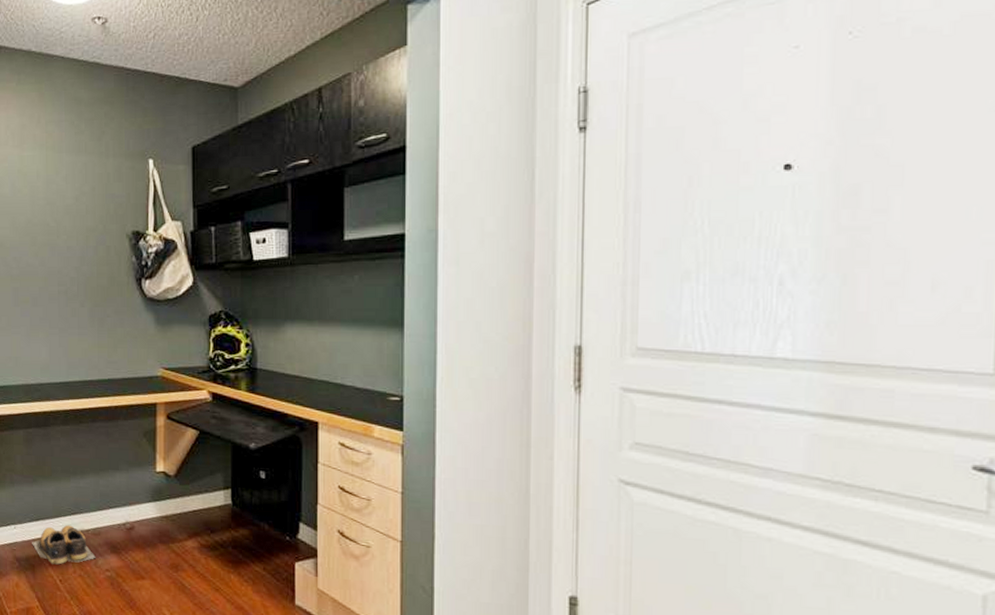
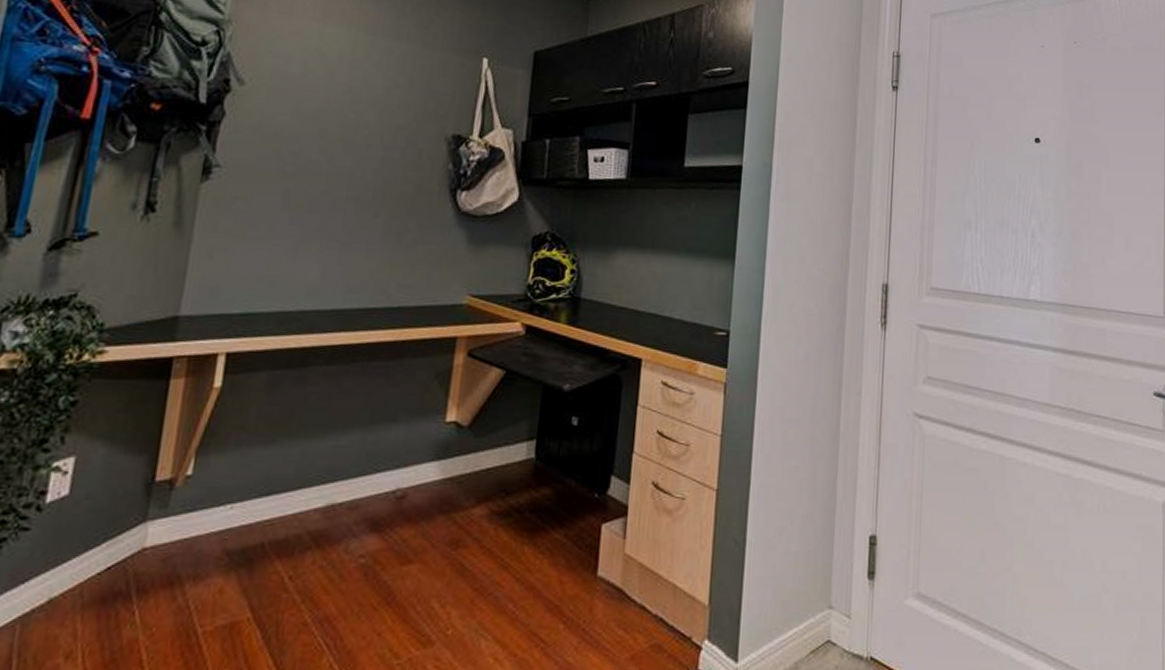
shoes: present [32,525,96,565] -> none [254,499,348,555]

